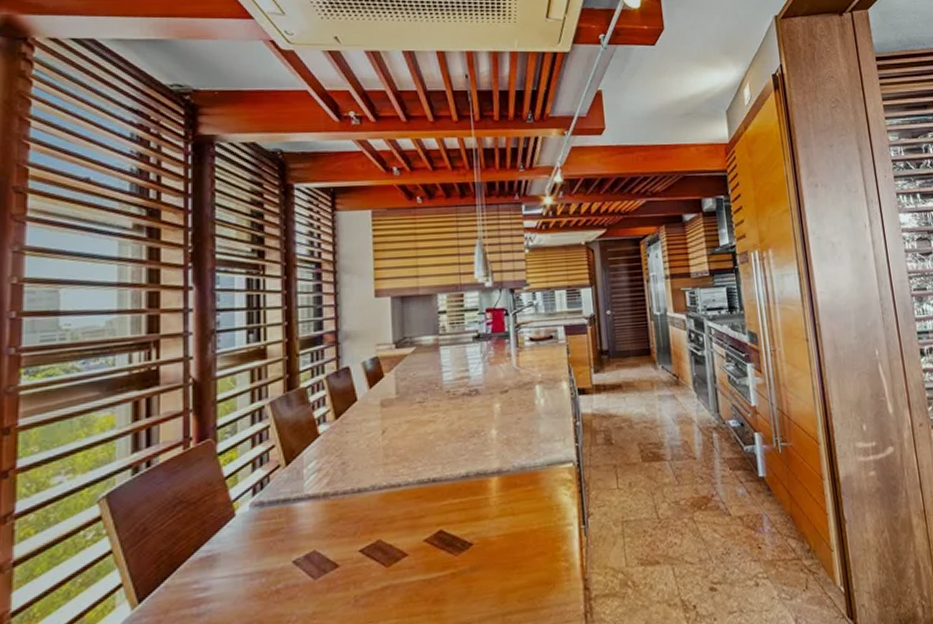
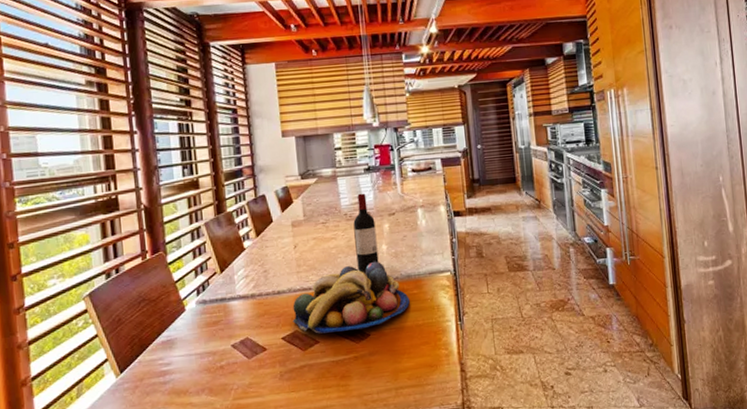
fruit bowl: none [375,449,523,544] -> present [292,261,410,334]
wine bottle: none [457,365,487,464] -> present [353,193,379,273]

